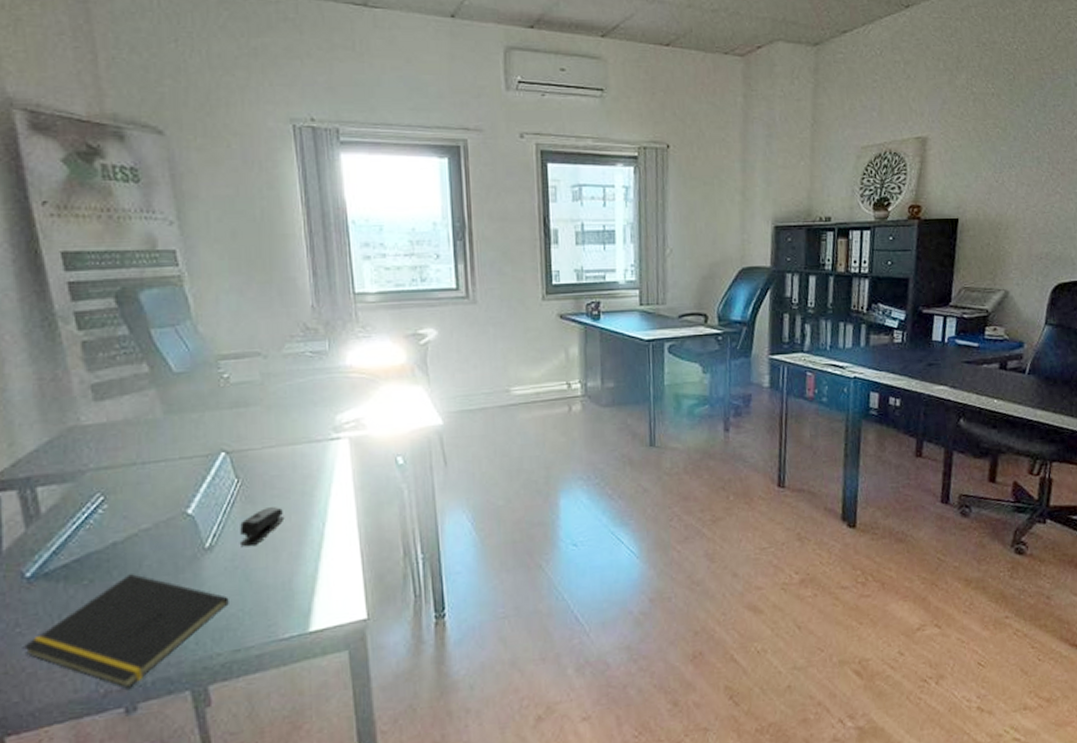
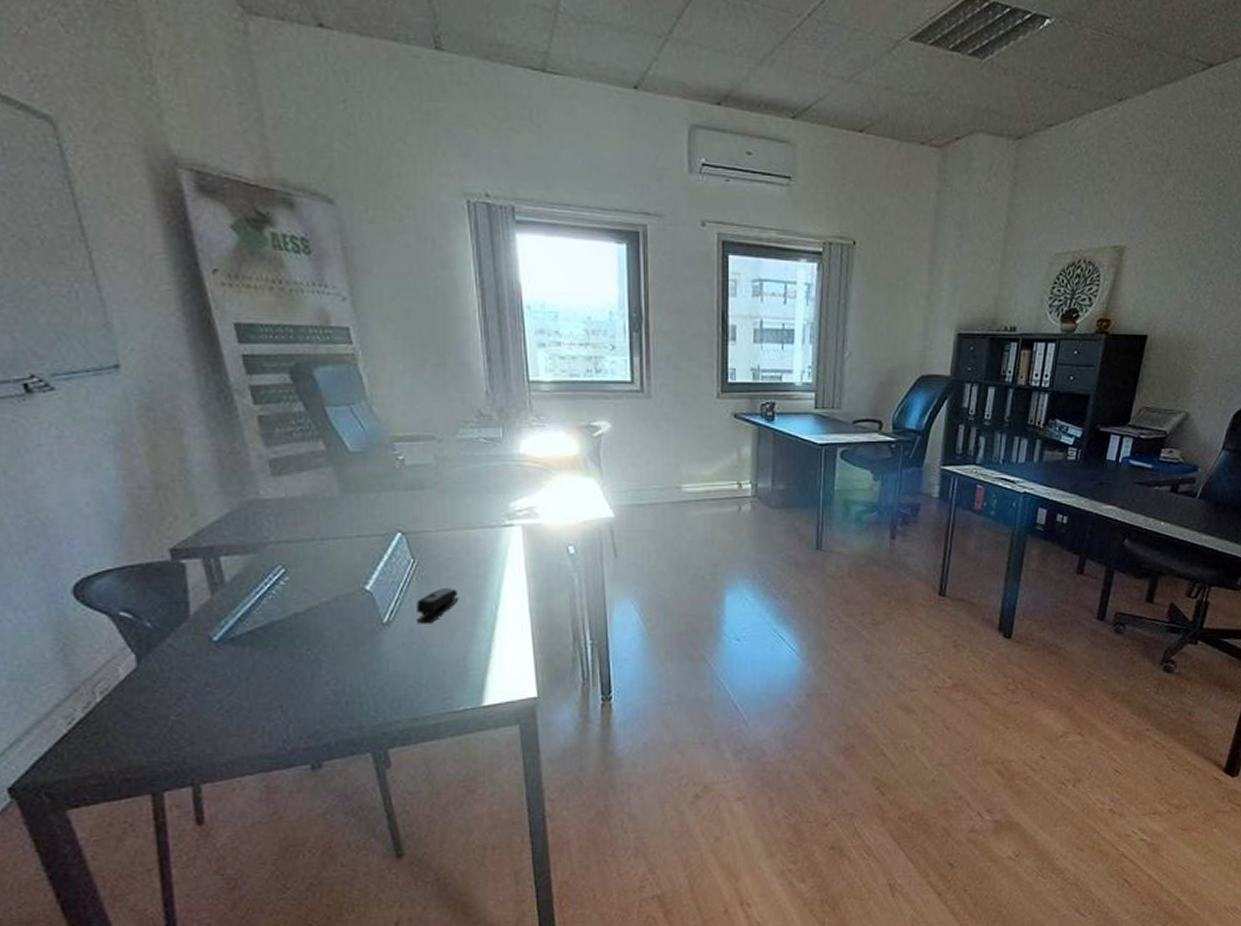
notepad: present [22,574,229,689] -> none [213,643,406,748]

